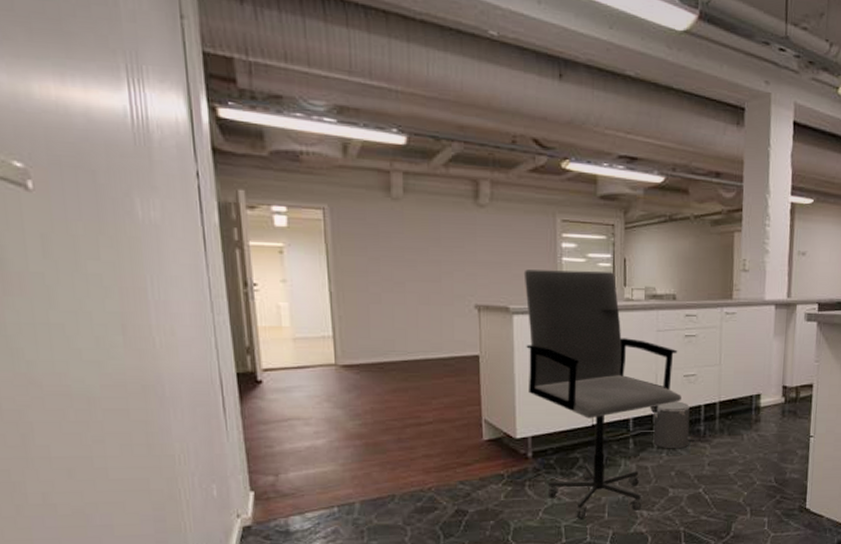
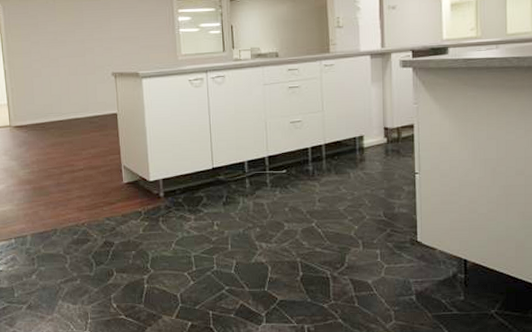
office chair: present [523,269,681,519] -> none [149,37,290,250]
trash can: present [650,401,695,449] -> none [262,145,304,188]

